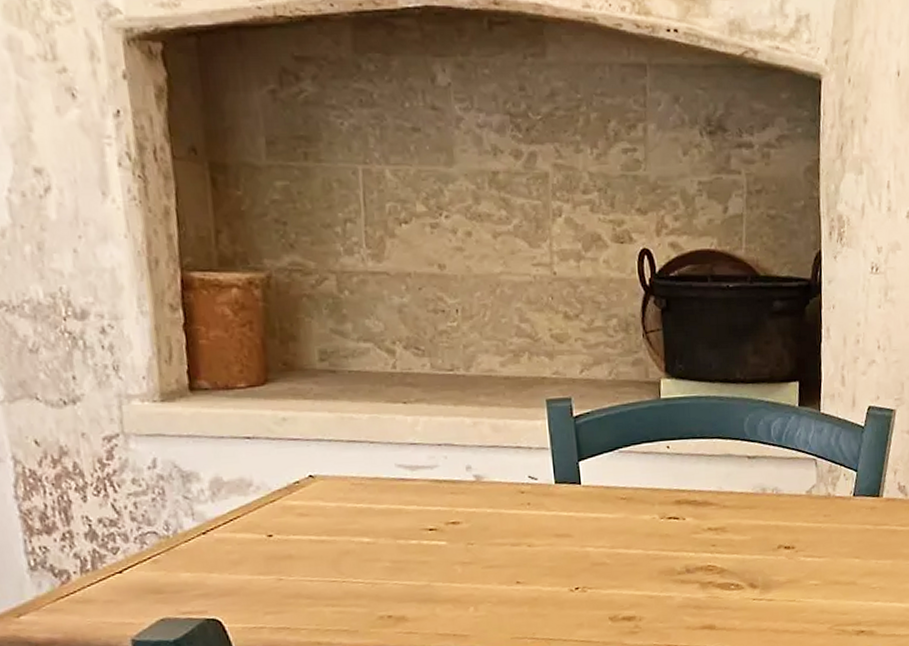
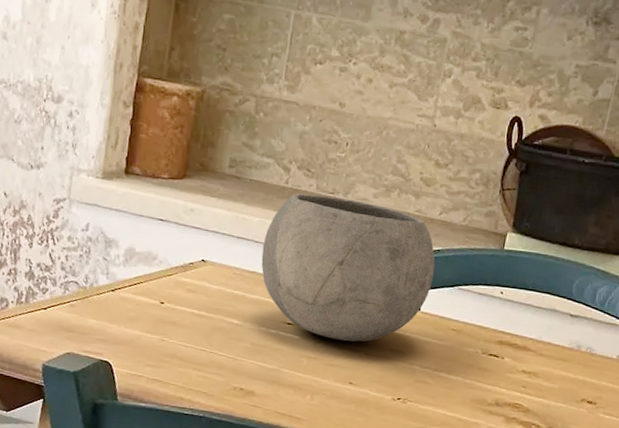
bowl: none [380,373,589,537] -> present [261,193,435,342]

